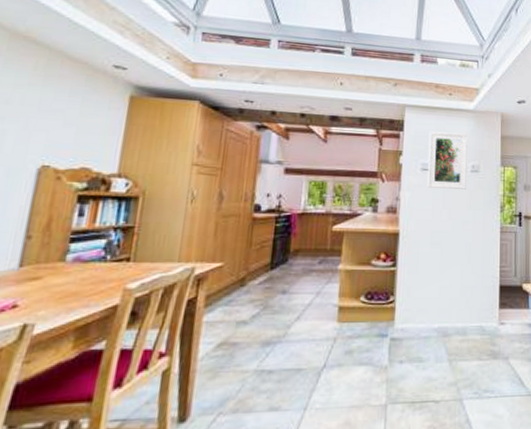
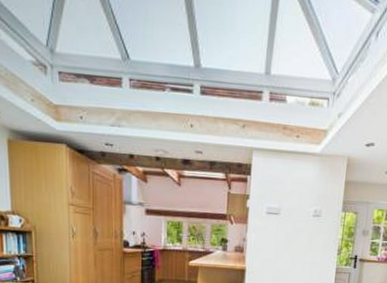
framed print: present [427,131,468,189] -> none [272,175,313,233]

